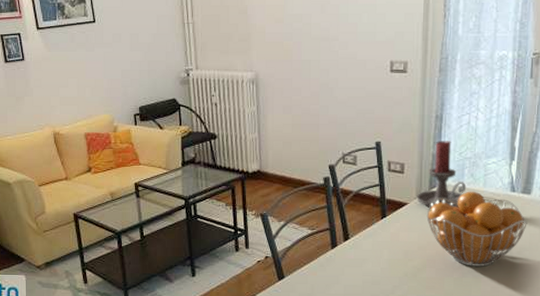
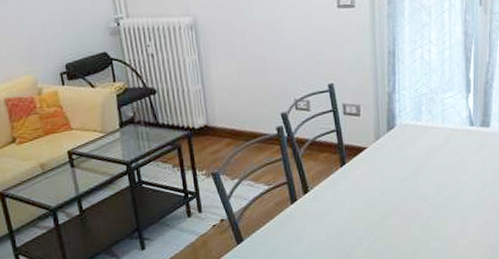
candle holder: present [416,141,467,208] -> none [375,77,425,150]
fruit basket: present [426,191,527,267] -> none [387,128,488,209]

